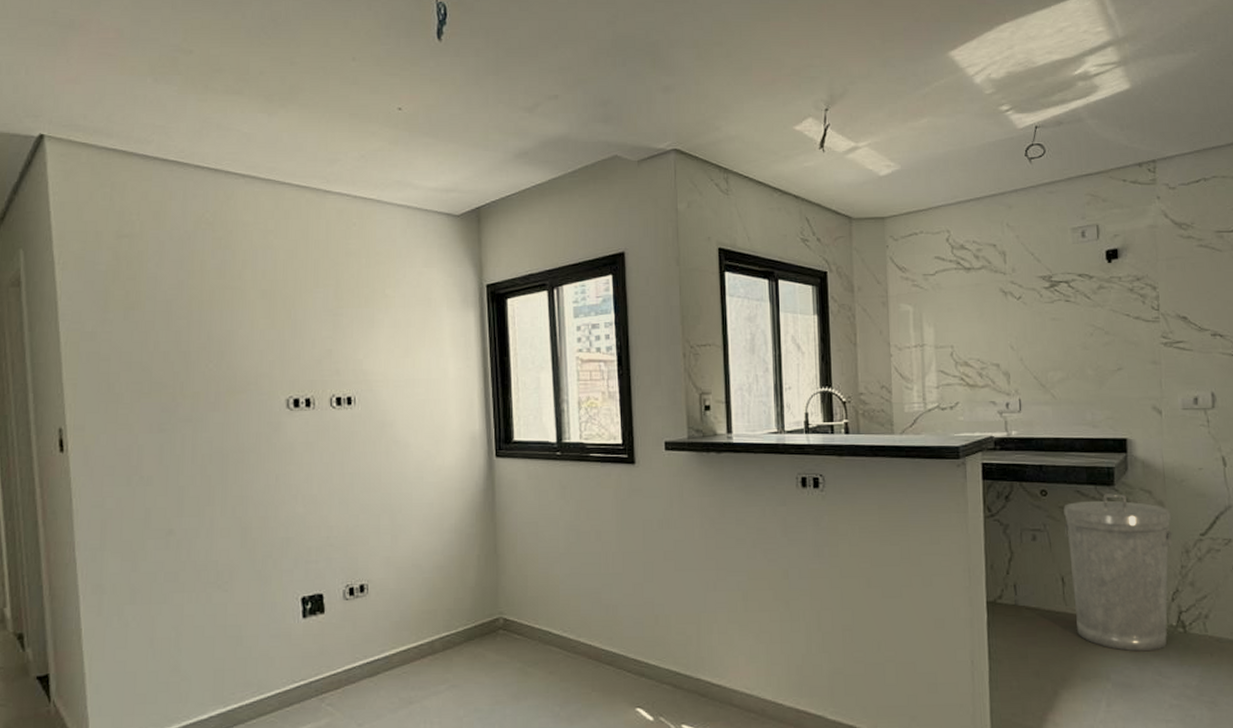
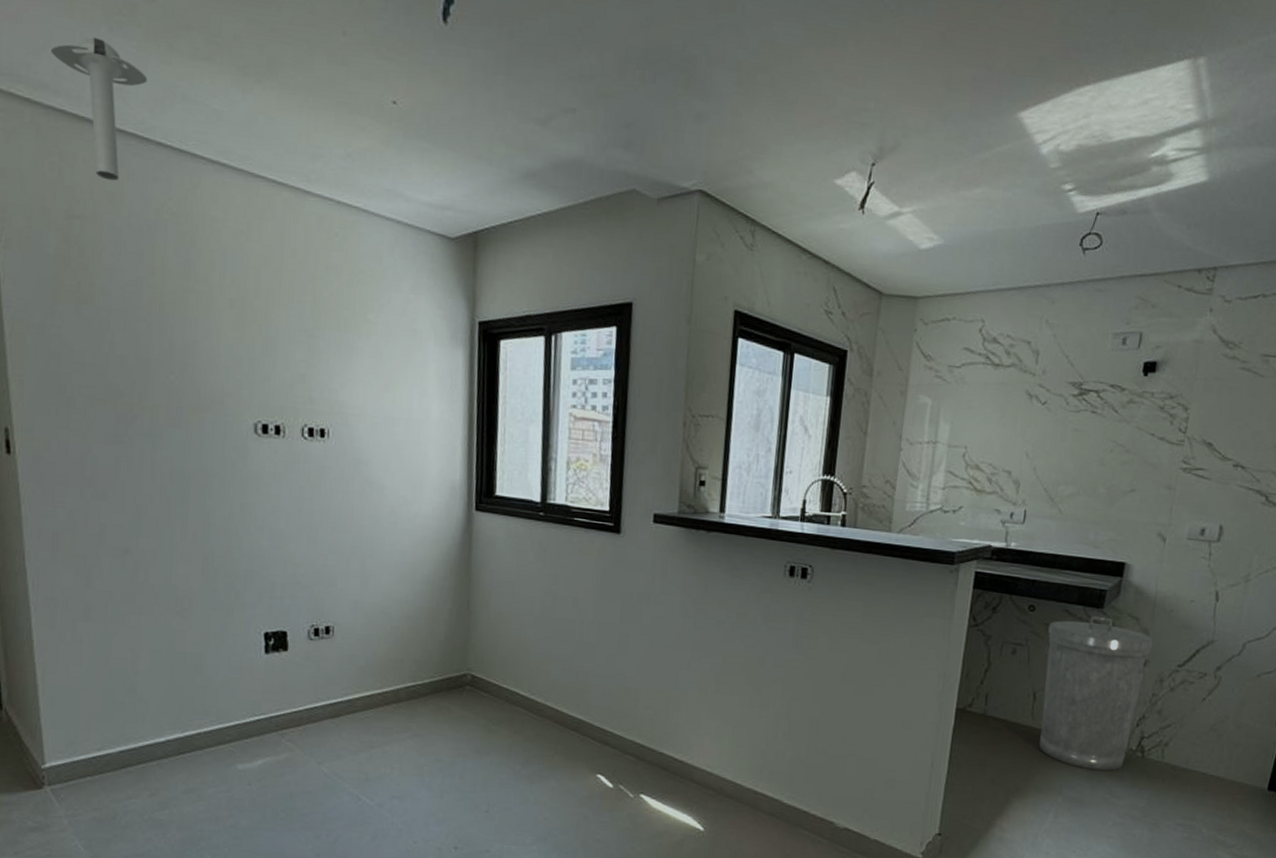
ceiling light: none [104,87,186,202] -> present [50,37,147,181]

